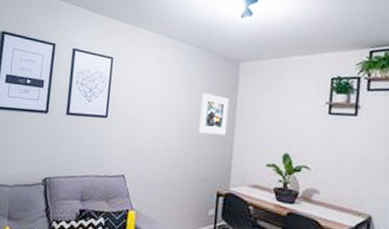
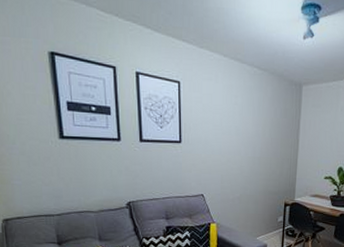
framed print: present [199,93,230,136] -> none [268,116,294,155]

